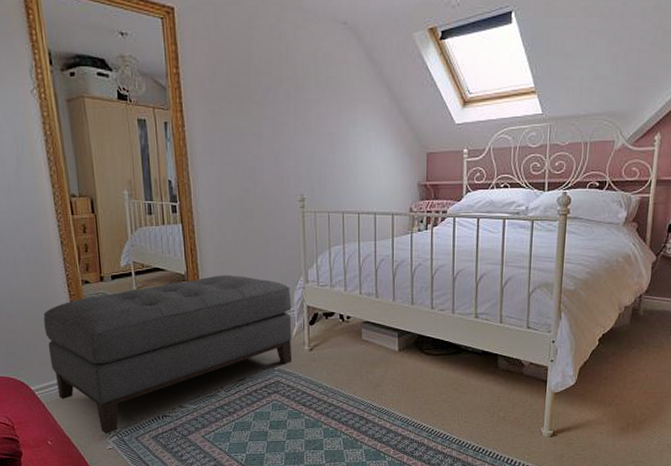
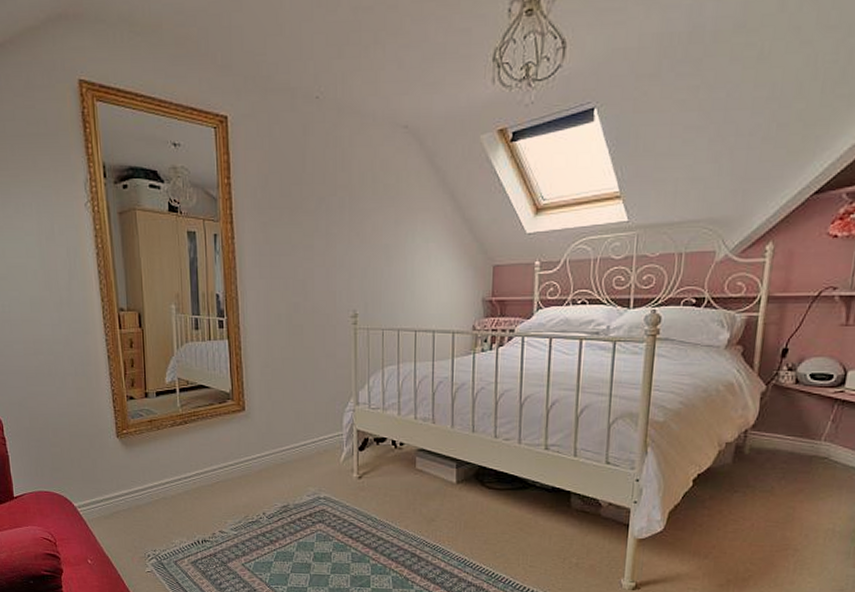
ottoman: present [43,275,292,435] -> none [88,394,340,557]

